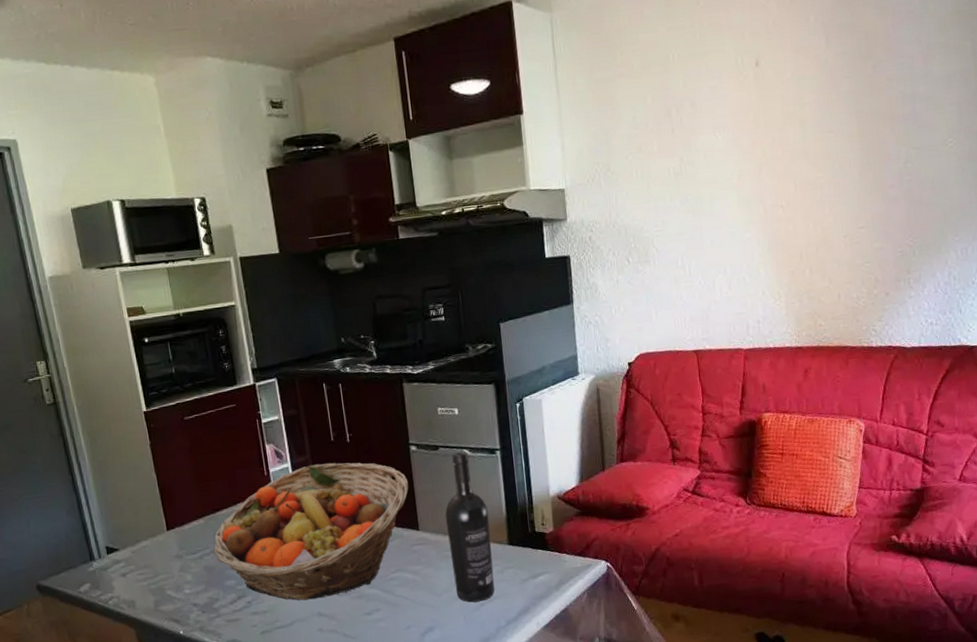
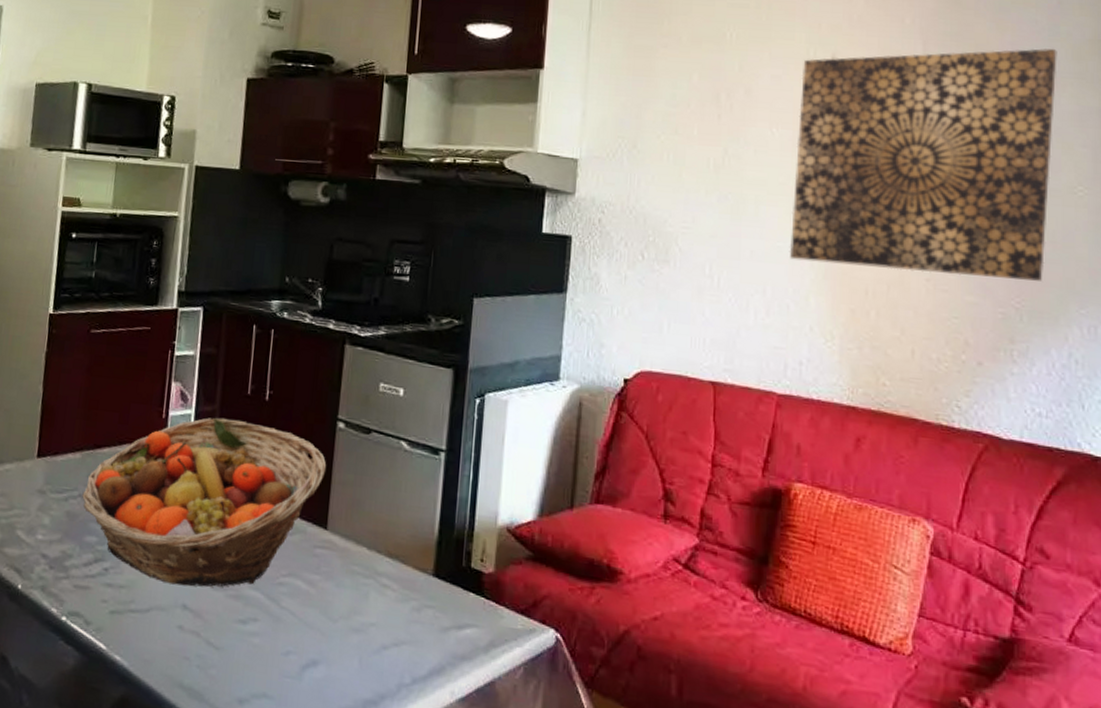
wine bottle: present [445,452,495,603] -> none [356,443,416,643]
wall art: none [733,24,929,241] -> present [789,48,1057,281]

